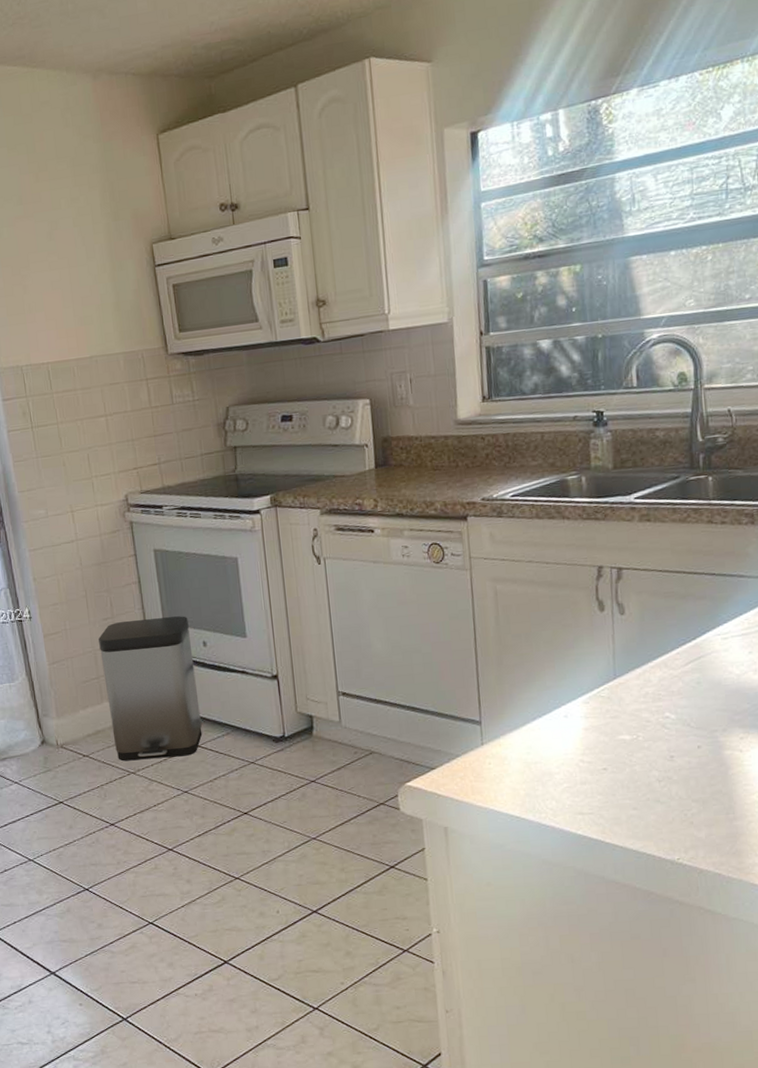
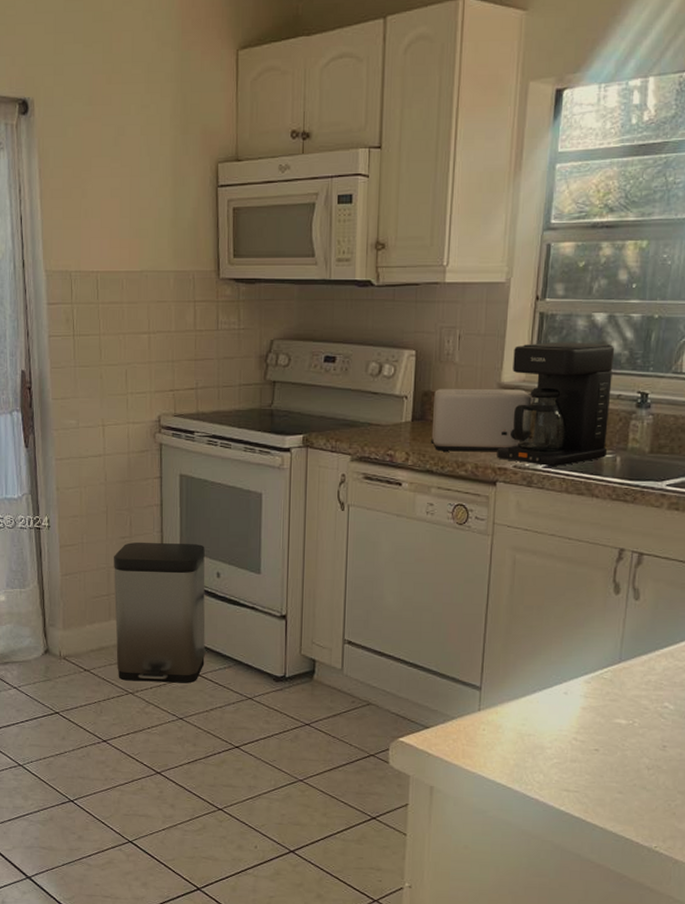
toaster: none [394,423,491,494] -> present [431,389,532,452]
coffee maker: none [463,368,572,495] -> present [497,342,615,467]

